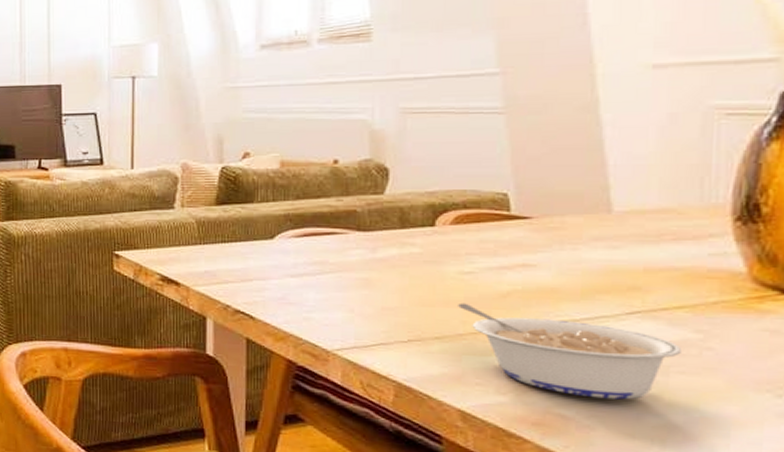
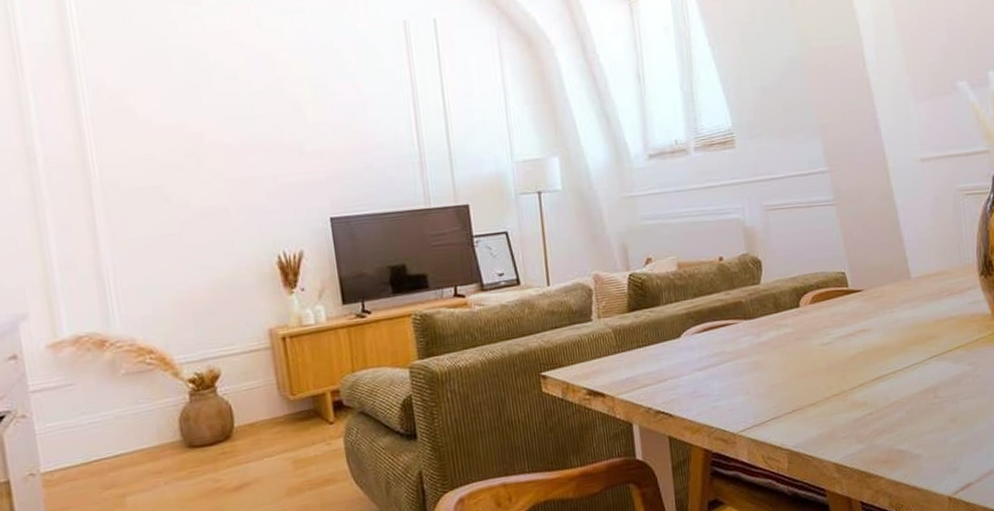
legume: present [456,302,683,400] -> none [822,370,964,432]

